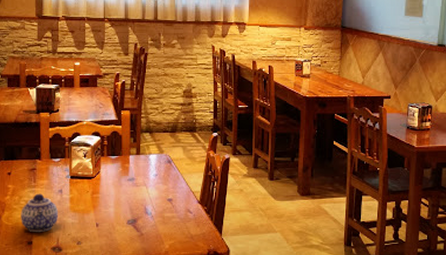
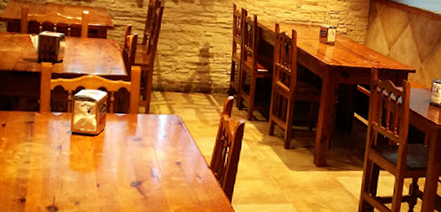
teapot: present [21,193,58,232] -> none [14,148,56,190]

